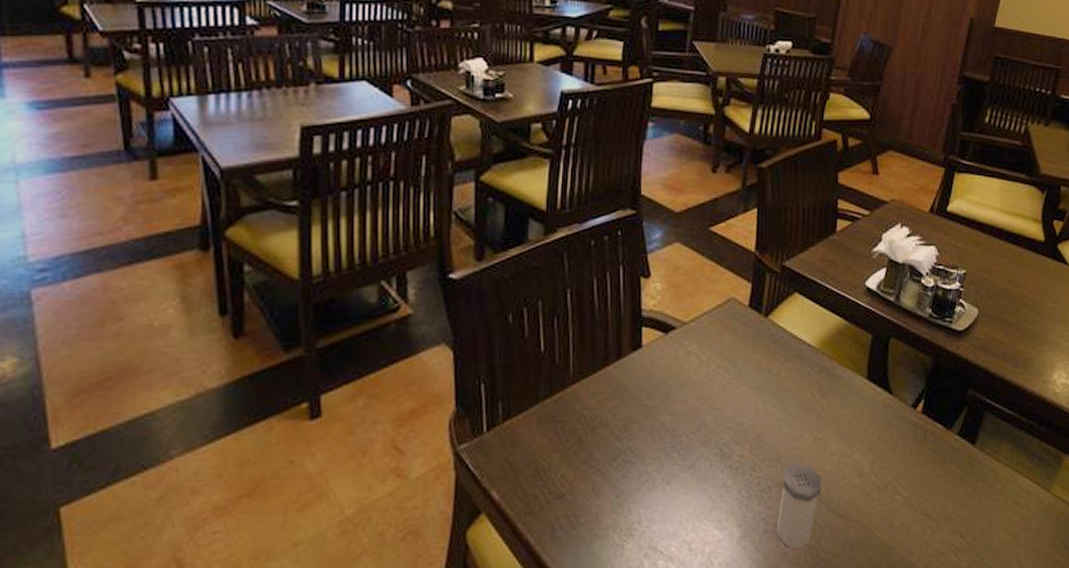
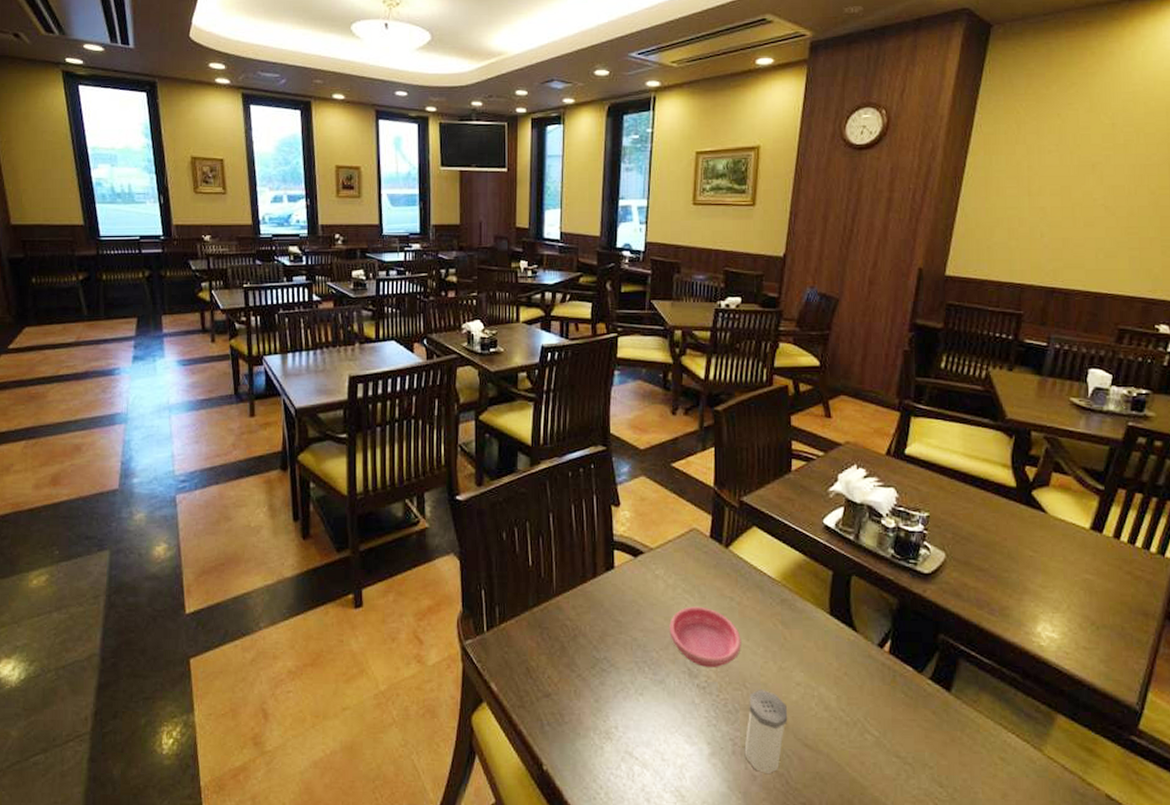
saucer: none [701,382,778,447] -> present [669,606,741,668]

